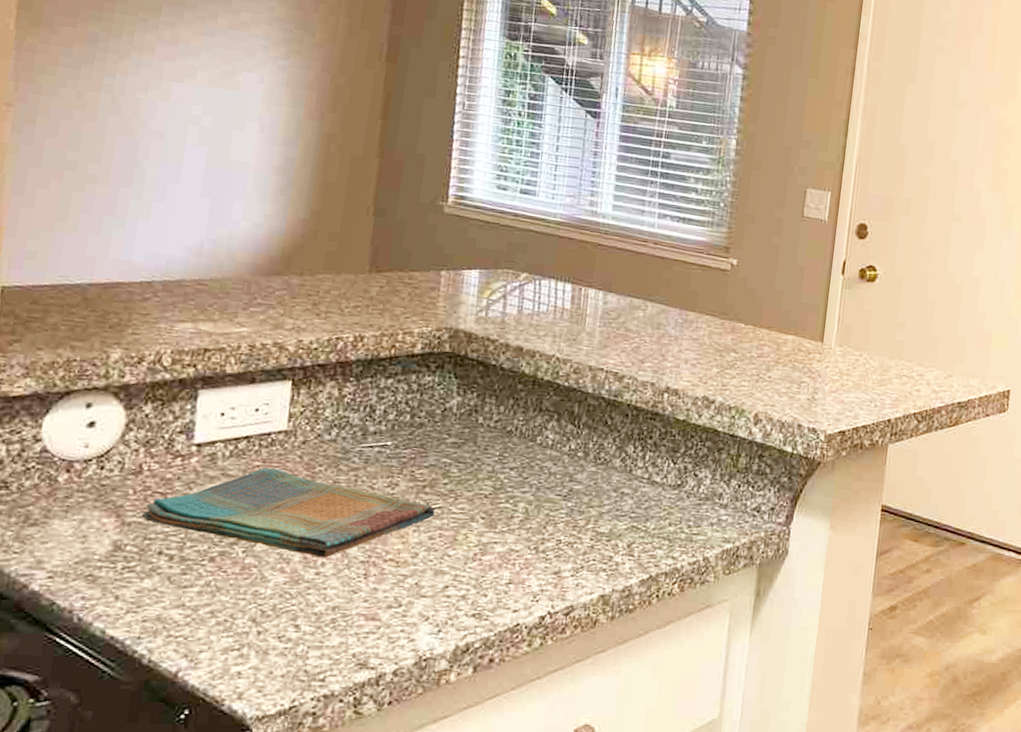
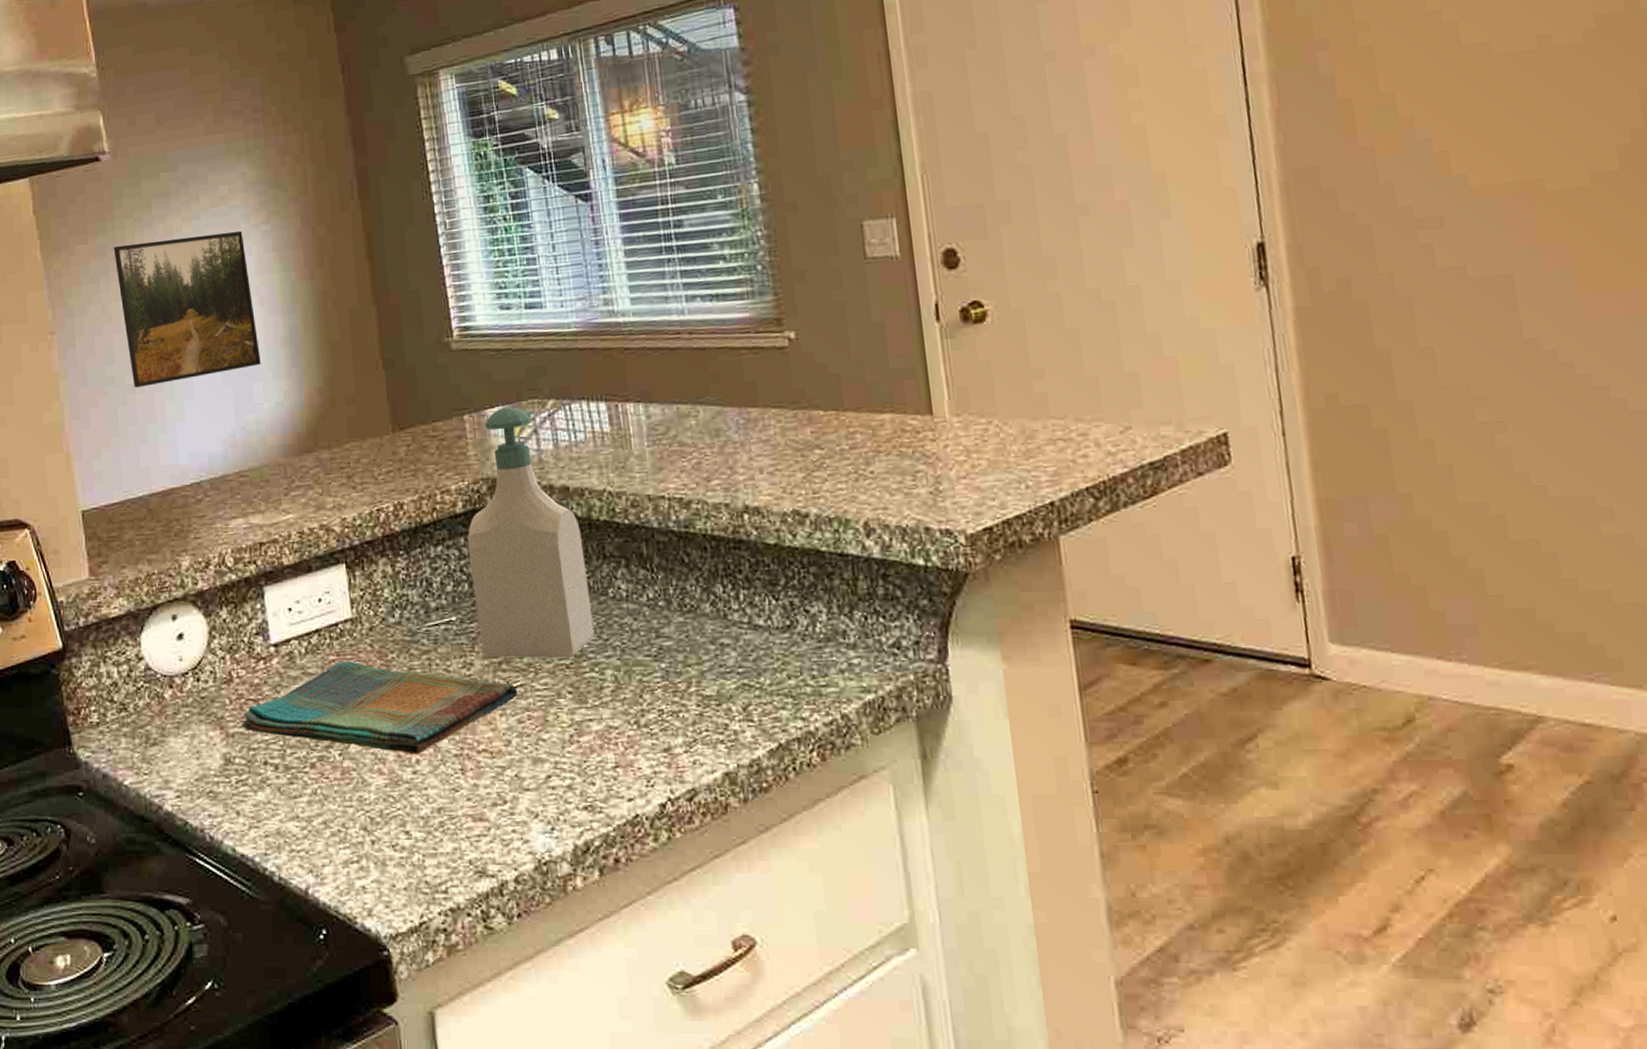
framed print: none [97,38,257,187] -> present [113,230,261,389]
soap bottle: none [410,271,525,489] -> present [467,406,595,659]

